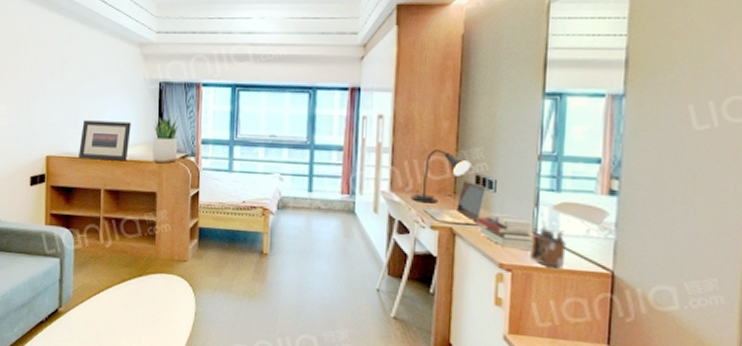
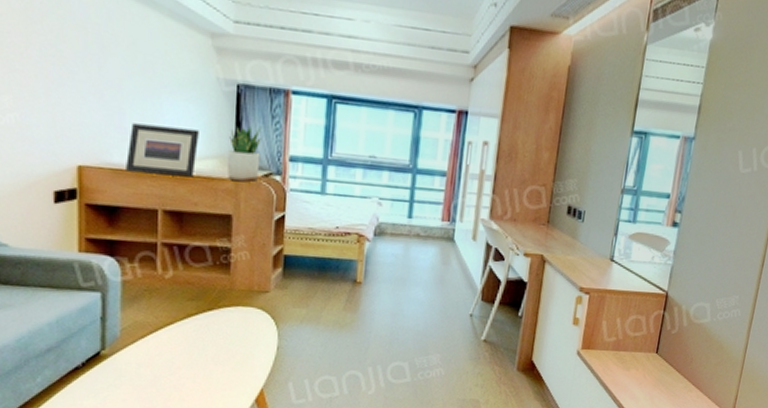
desk lamp: present [410,149,471,204] -> none [507,179,565,232]
laptop: present [422,180,486,226] -> none [518,210,575,253]
books: present [475,212,533,251] -> none [563,241,610,276]
desk organizer: present [530,226,566,269] -> none [605,253,635,291]

